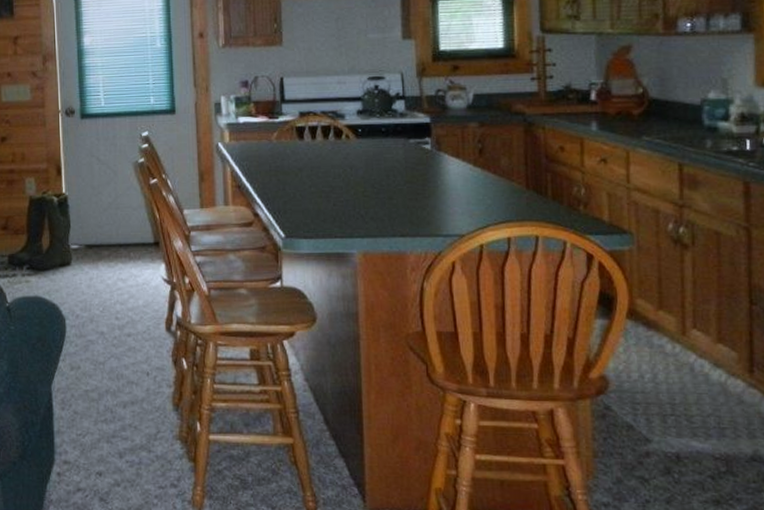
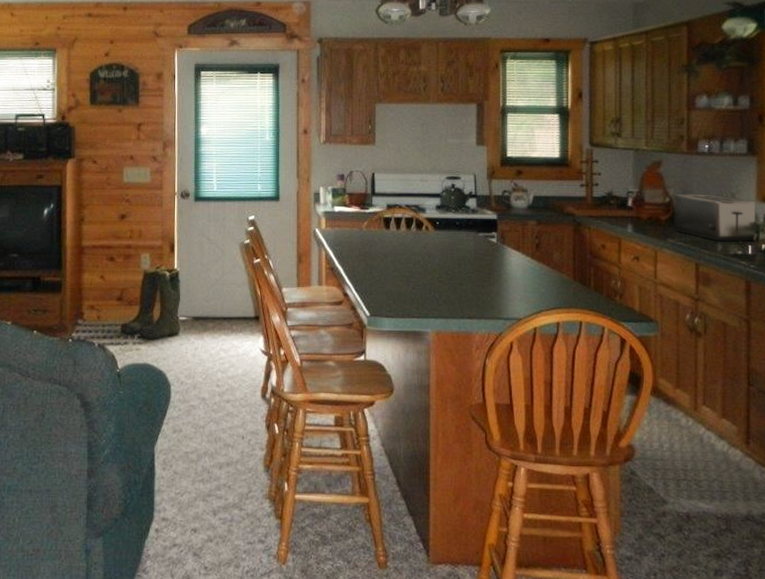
toaster: none [648,81,755,137] -> present [673,193,756,242]

